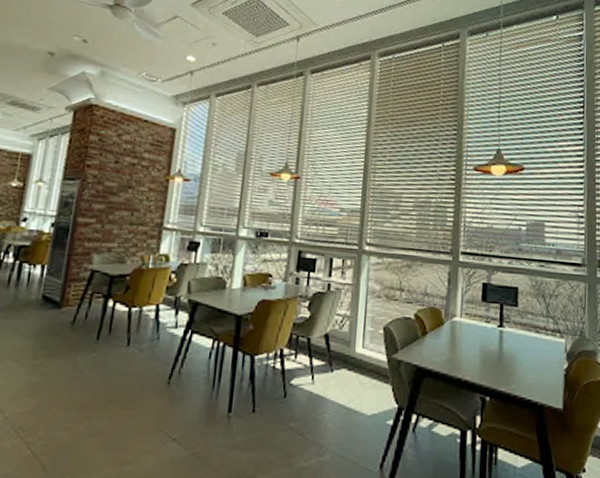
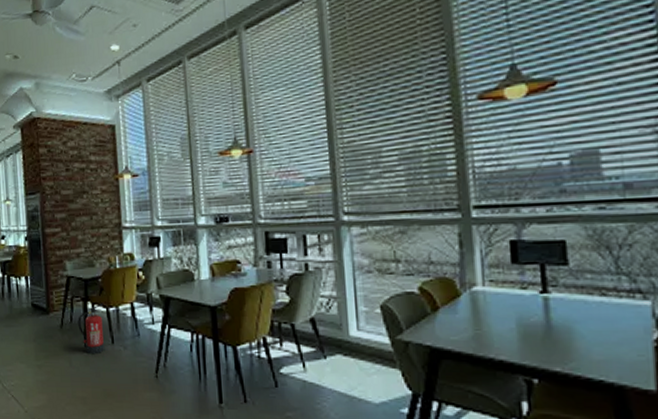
fire extinguisher: none [92,302,127,356] -> present [78,303,105,354]

